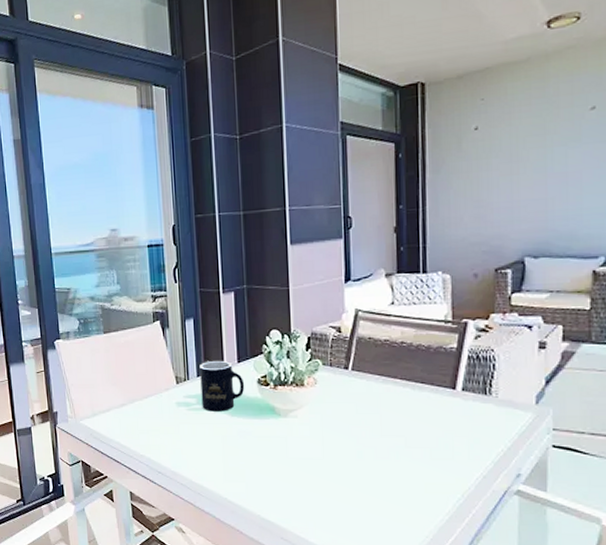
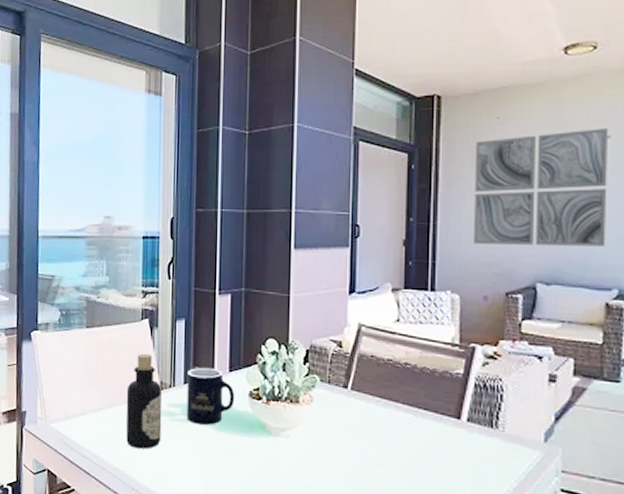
bottle: none [145,352,181,437] -> present [126,353,162,449]
wall art: none [460,99,594,225] -> present [474,128,609,246]

